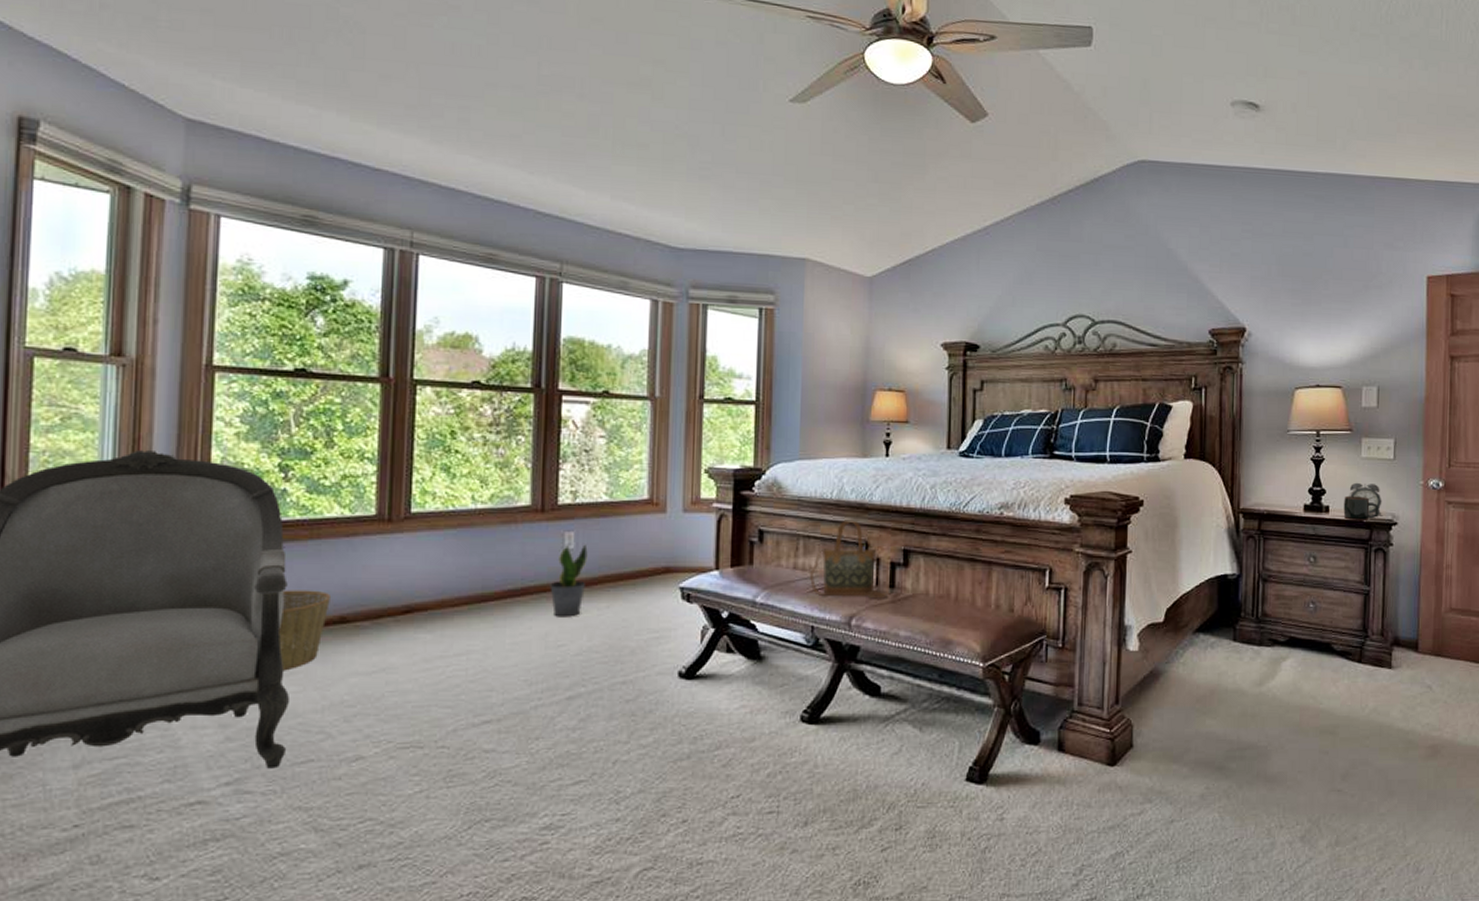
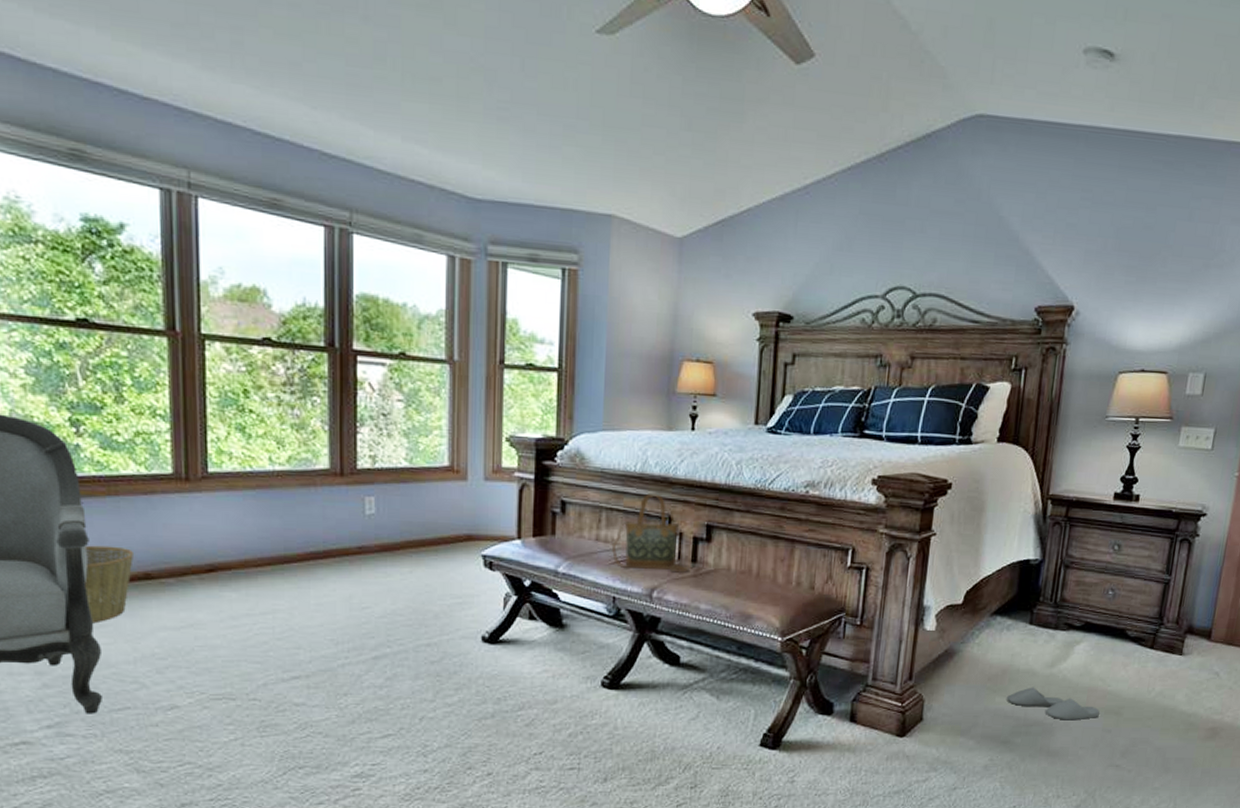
potted plant: present [550,544,588,617] -> none [352,509,389,581]
slippers: none [1216,707,1314,742] -> present [1006,687,1100,721]
mug: present [1343,495,1380,522] -> none [1153,485,1191,512]
alarm clock: present [1349,482,1382,516] -> none [1161,472,1194,507]

